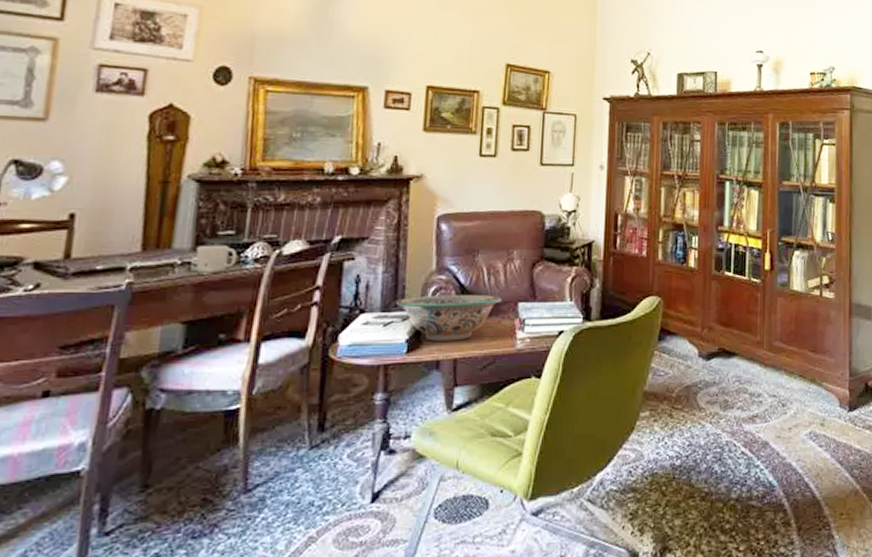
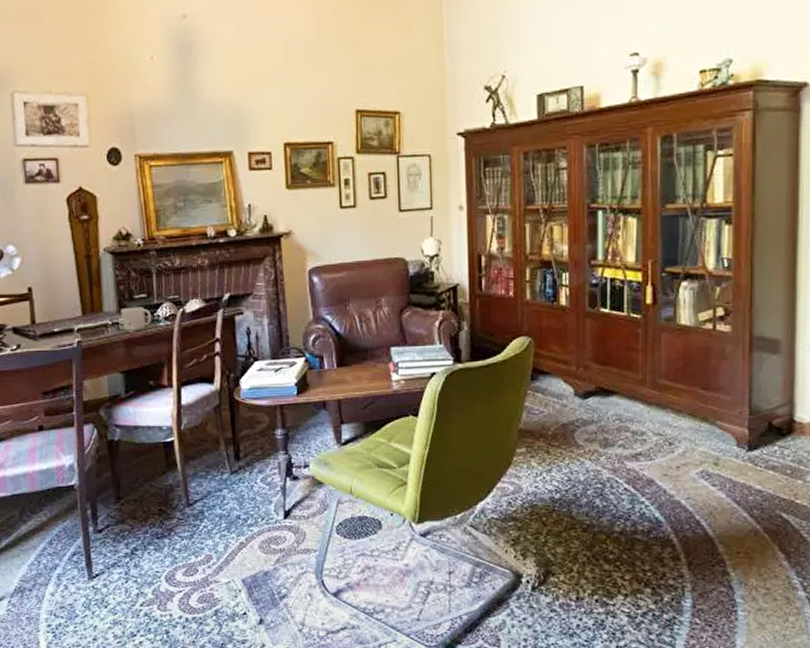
decorative bowl: present [396,295,503,341] -> none [283,341,376,384]

